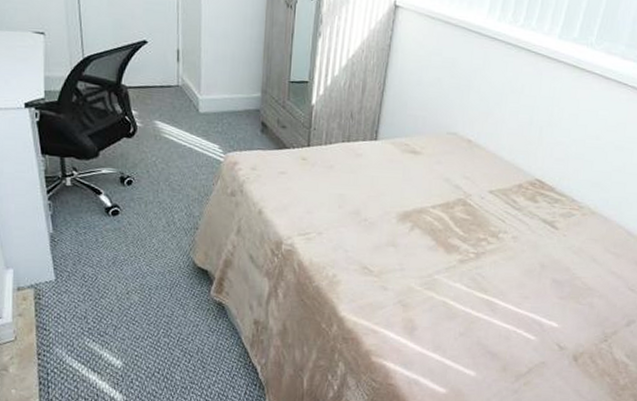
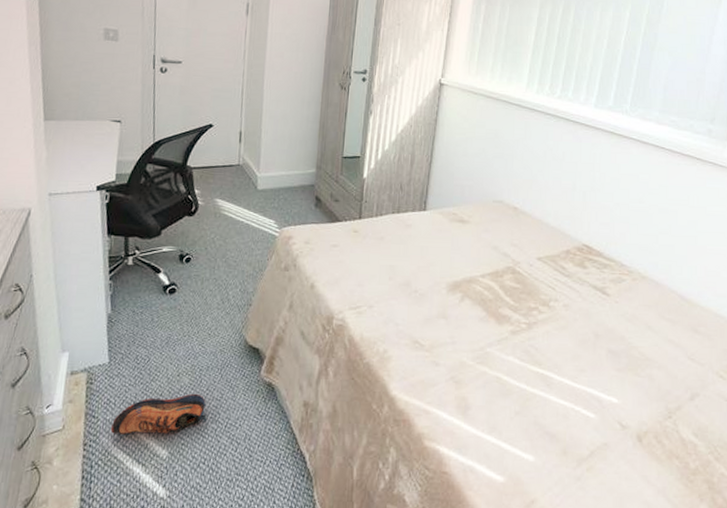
shoe: none [63,310,160,346] -> present [110,393,208,434]

